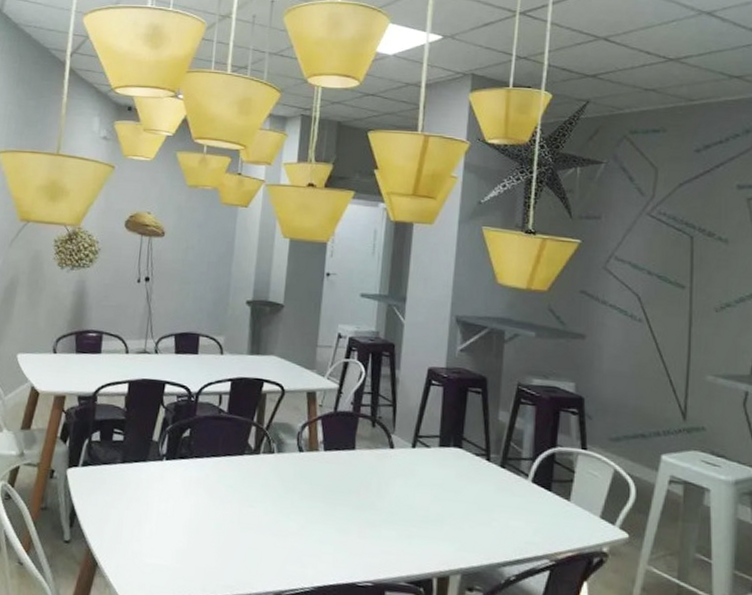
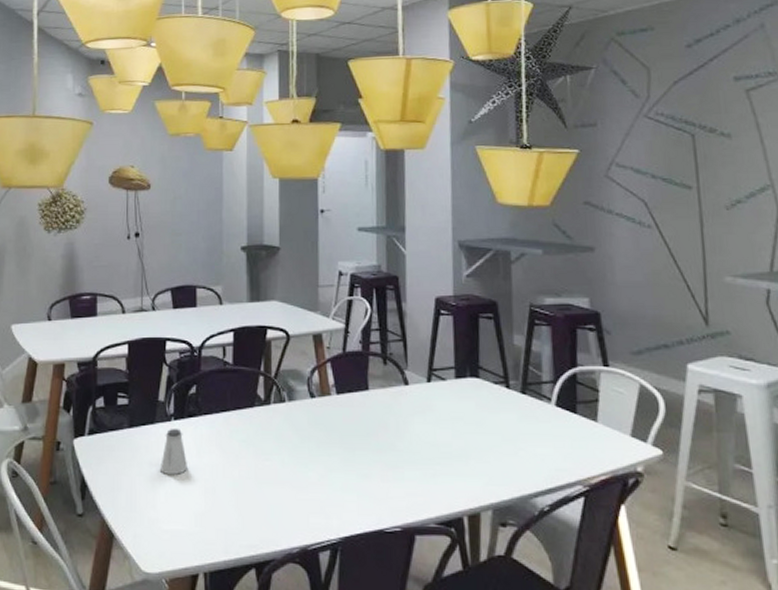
saltshaker: none [148,468,175,512] -> present [161,429,187,475]

